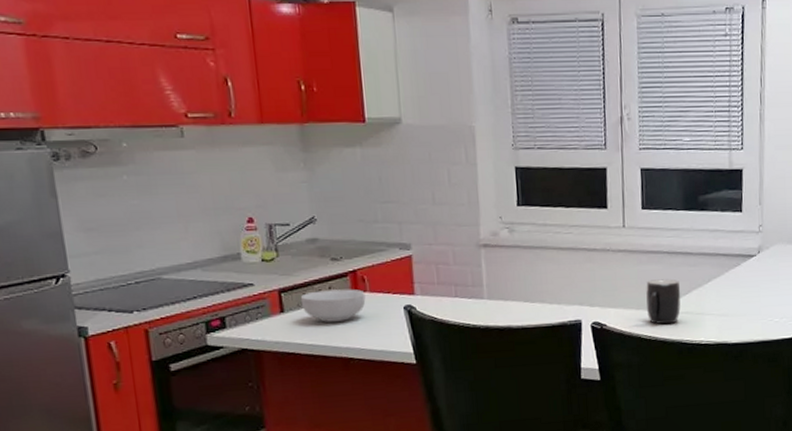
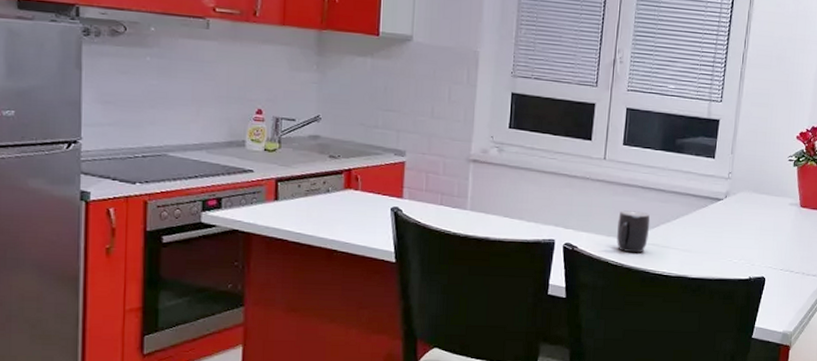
cereal bowl: present [300,289,366,322] -> none [295,184,357,215]

